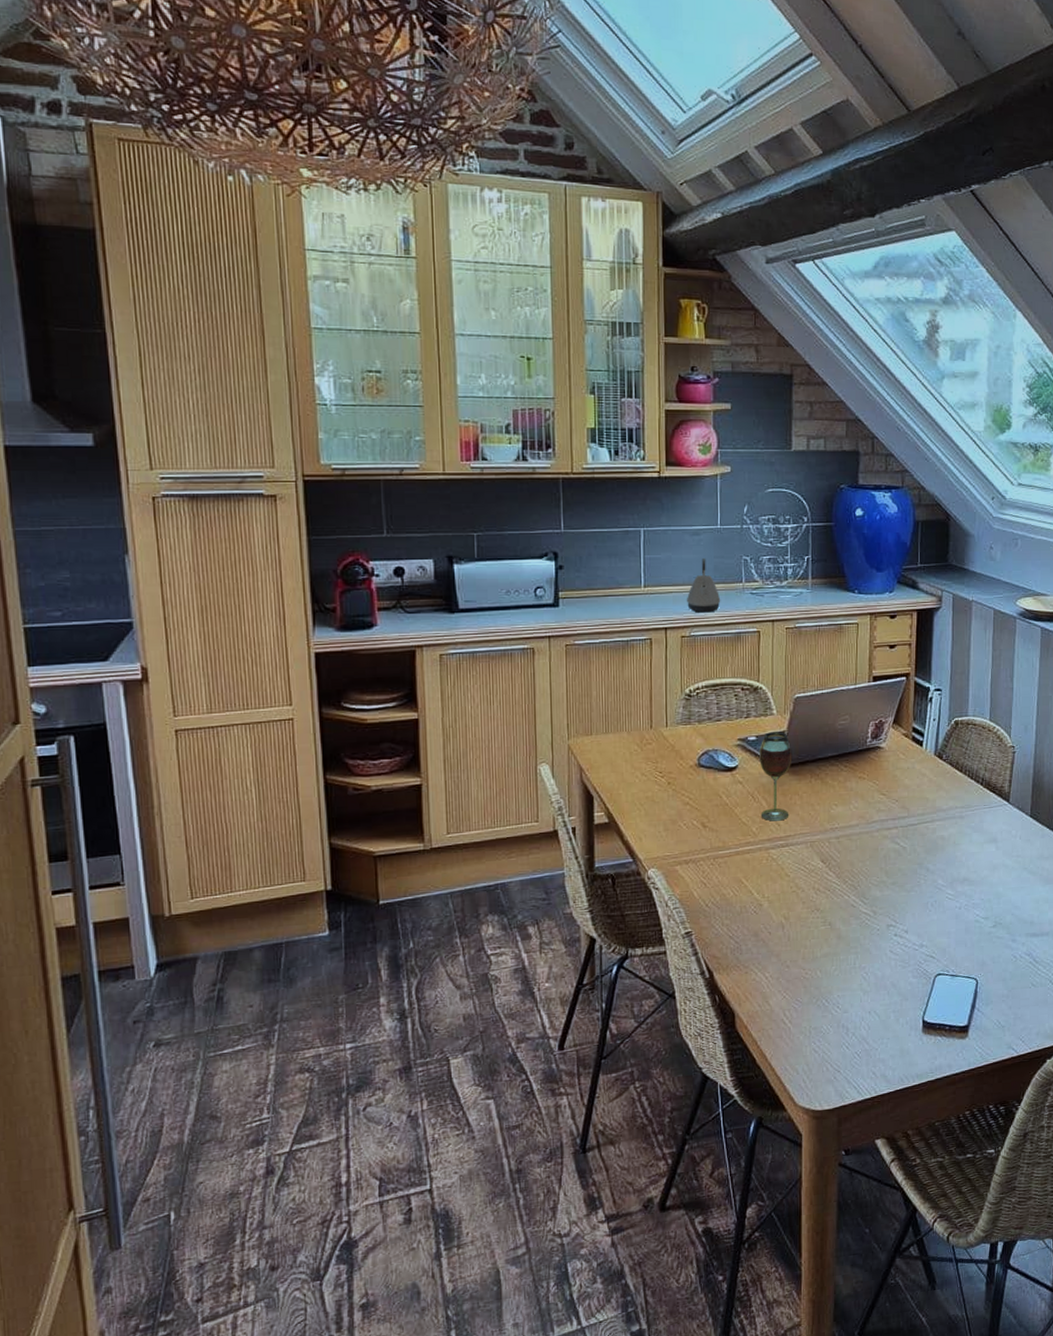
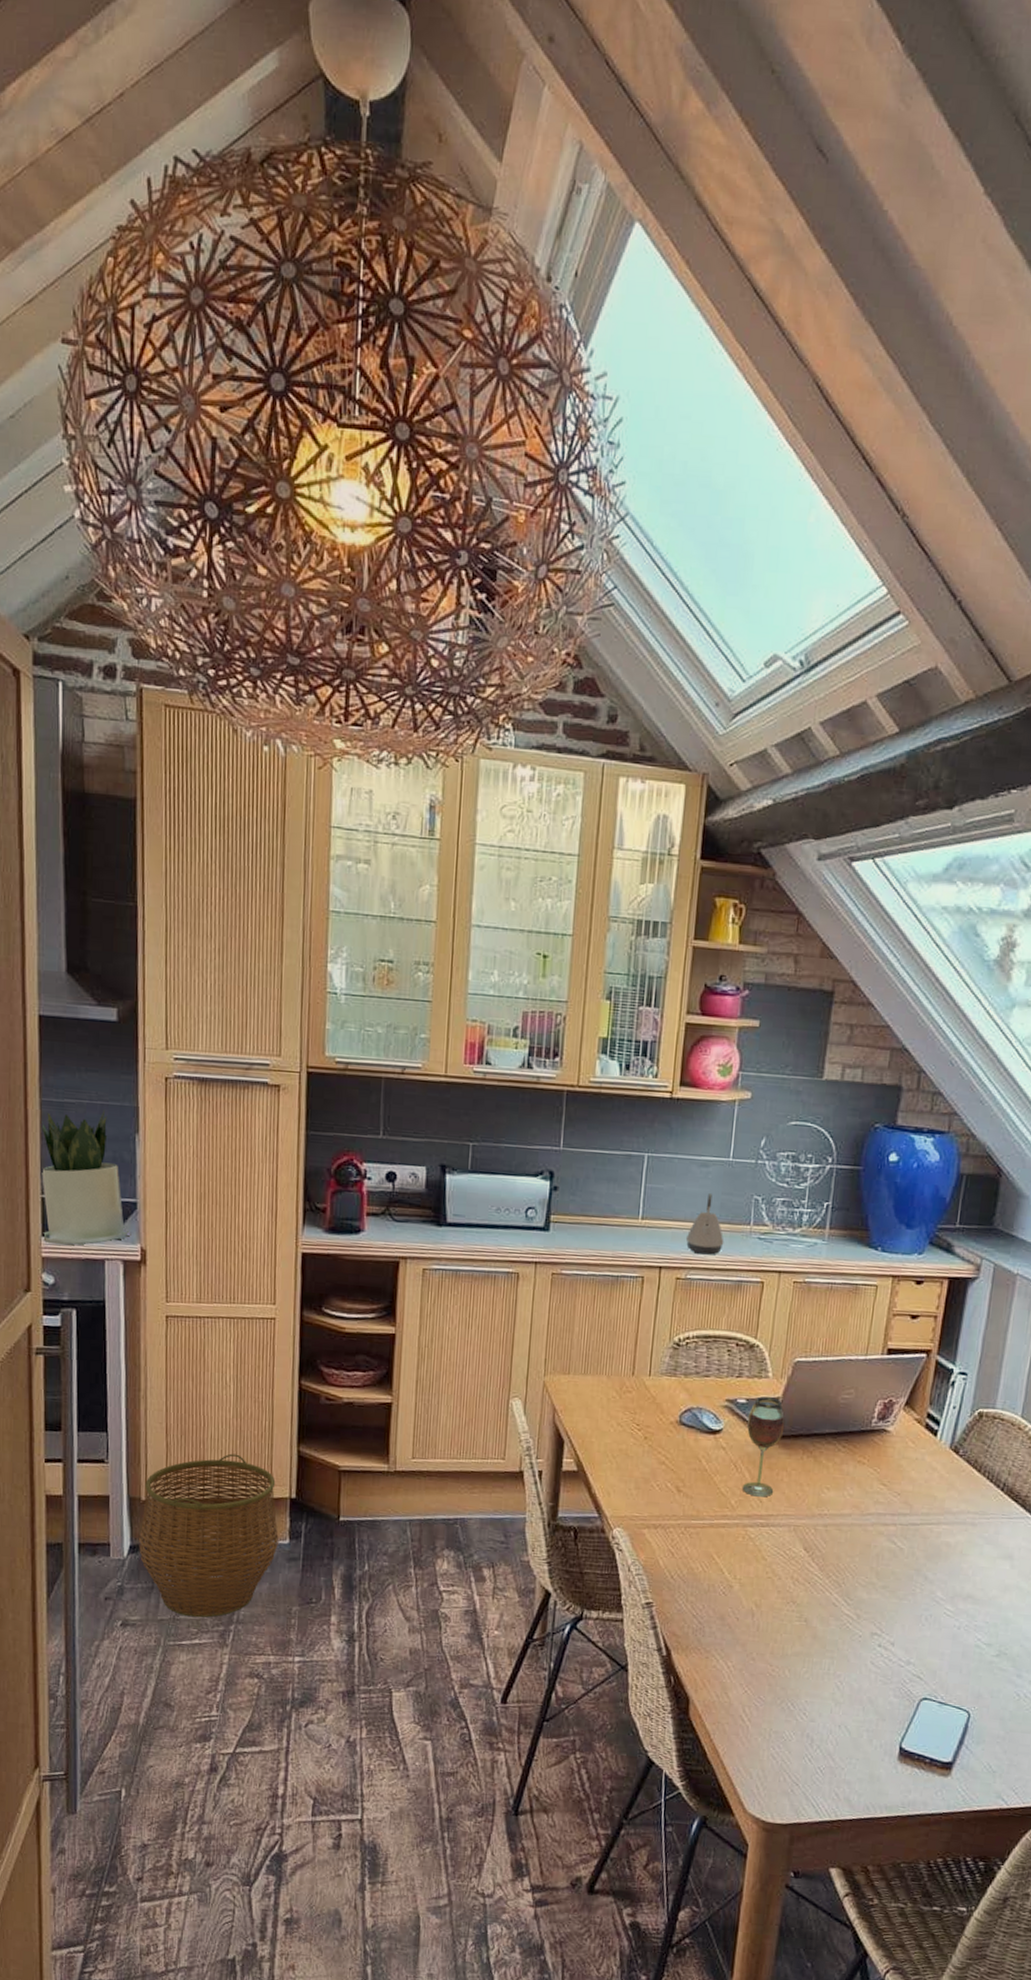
planter: none [15,534,129,673] -> present [40,1109,131,1246]
basket: none [165,856,318,1025] -> present [138,1453,279,1618]

